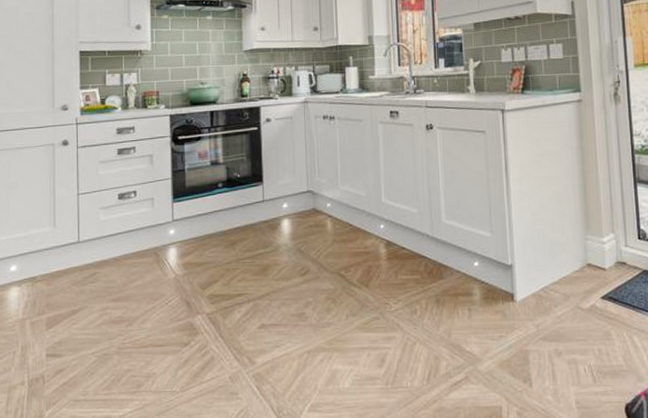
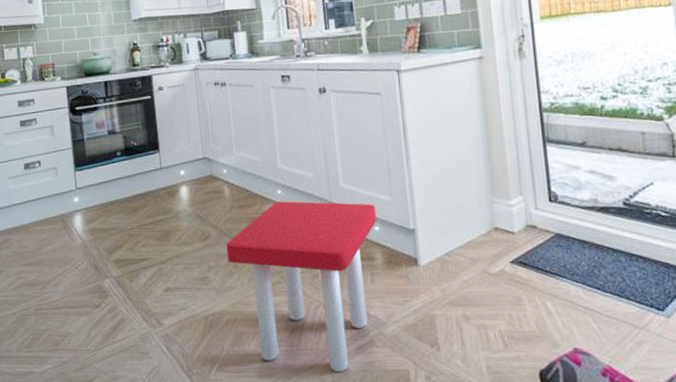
stool: none [326,236,477,411] -> present [226,201,377,373]

